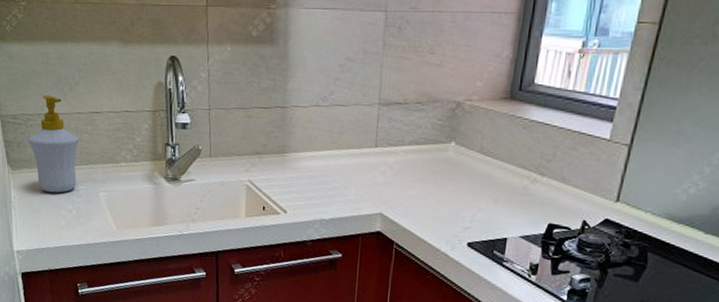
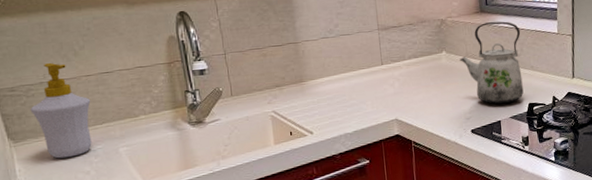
kettle: none [471,112,559,219] -> present [460,21,524,104]

